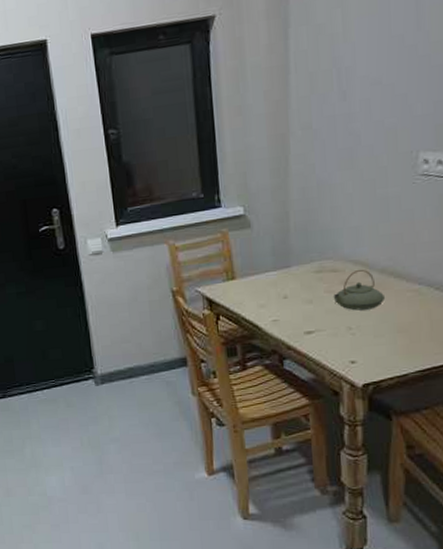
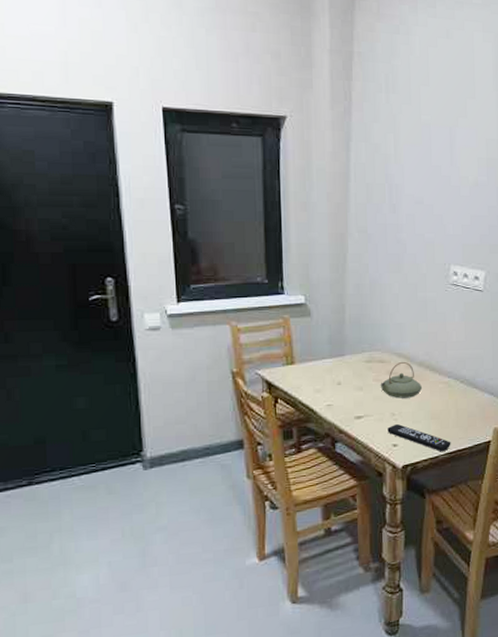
remote control: none [343,339,424,370] -> present [387,424,451,452]

